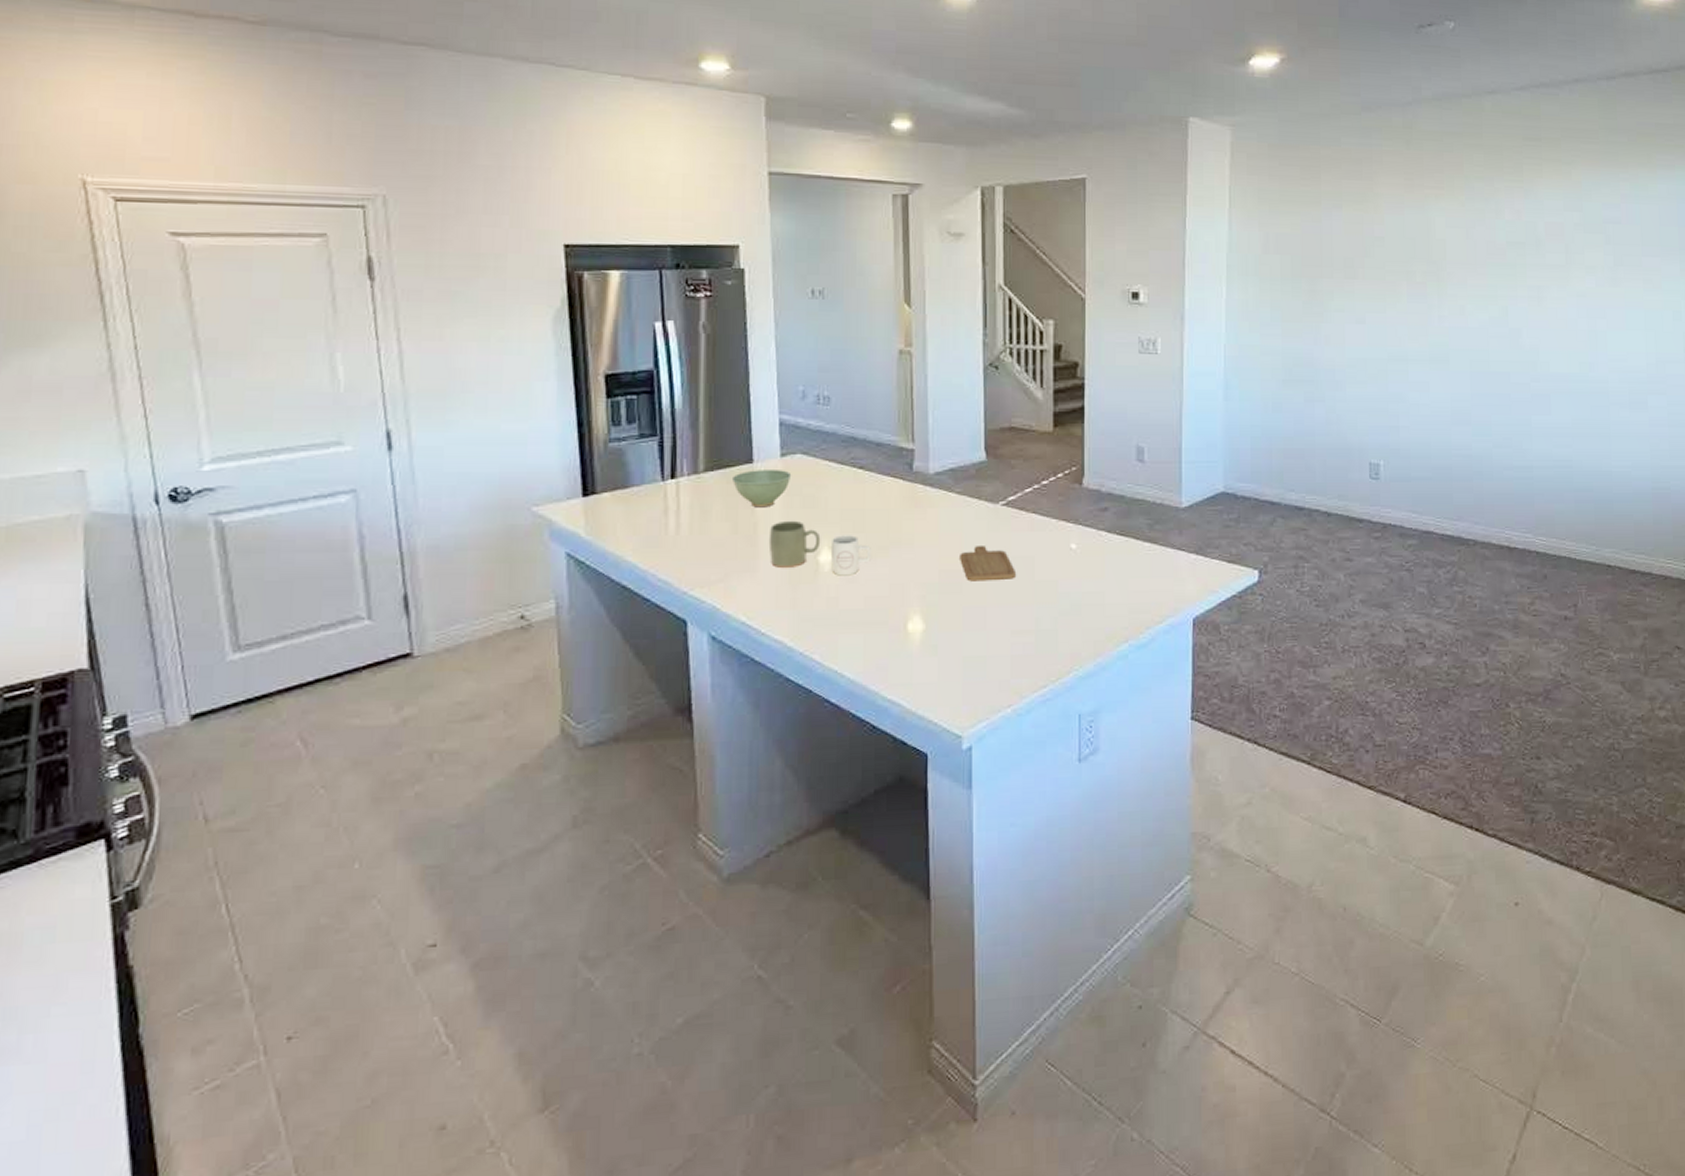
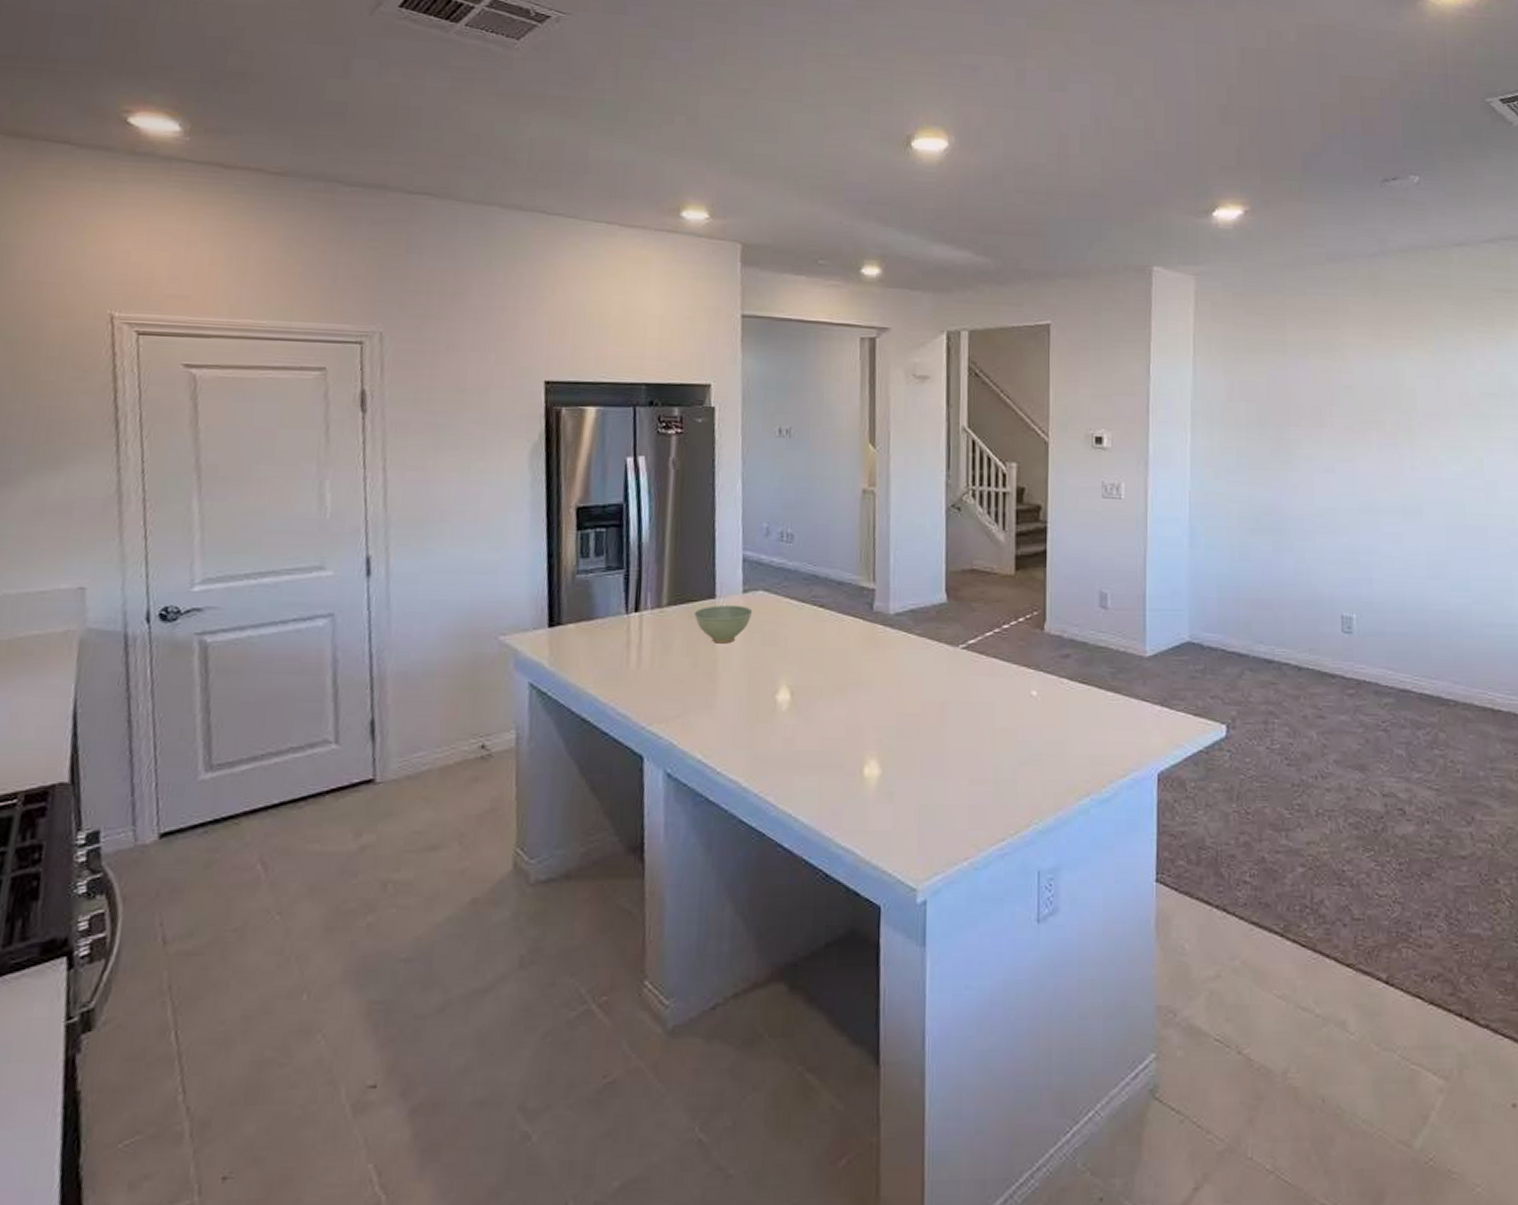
mug: present [768,520,821,568] -> none [727,657,780,705]
mug: present [831,535,871,576] -> none [789,674,829,716]
chopping board: present [960,546,1015,582] -> none [918,690,974,727]

